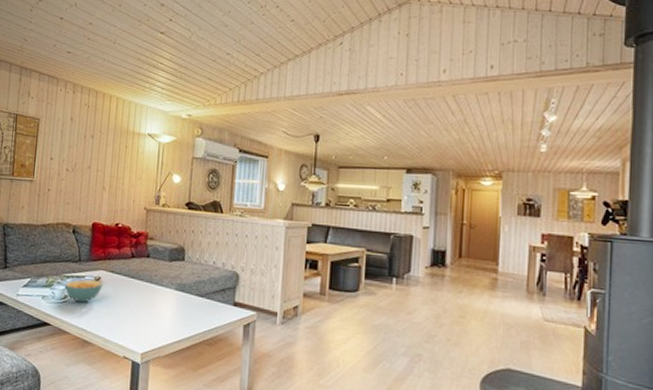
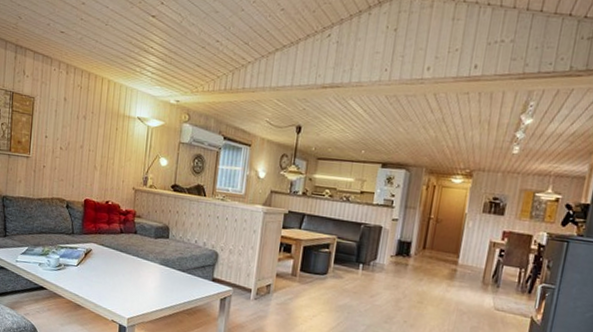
cereal bowl: present [64,278,103,303] -> none [59,249,94,272]

